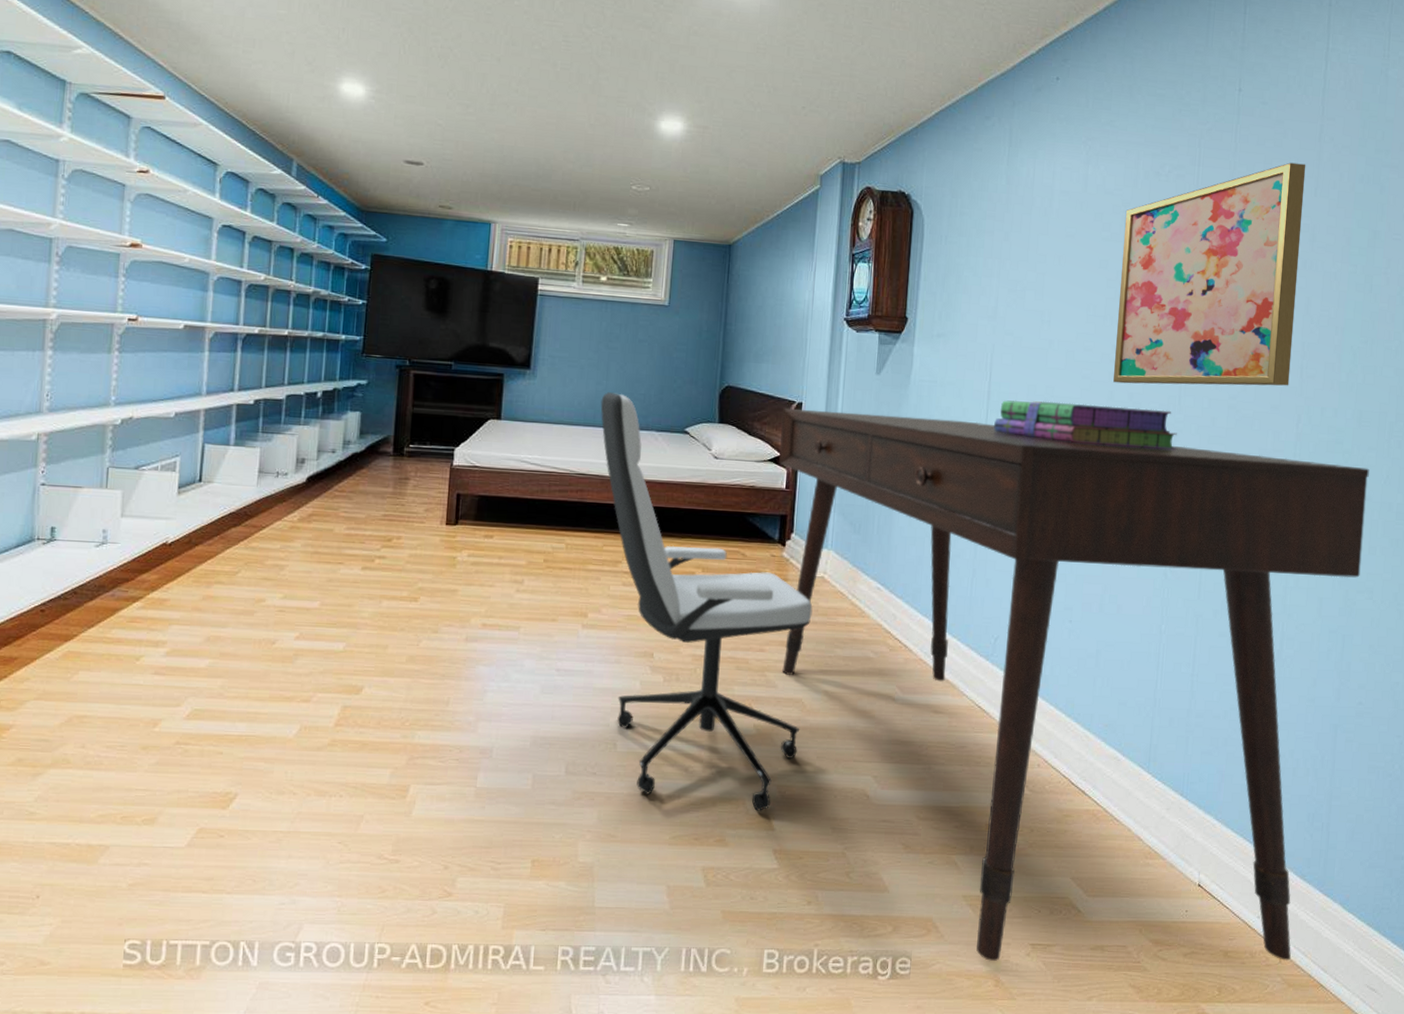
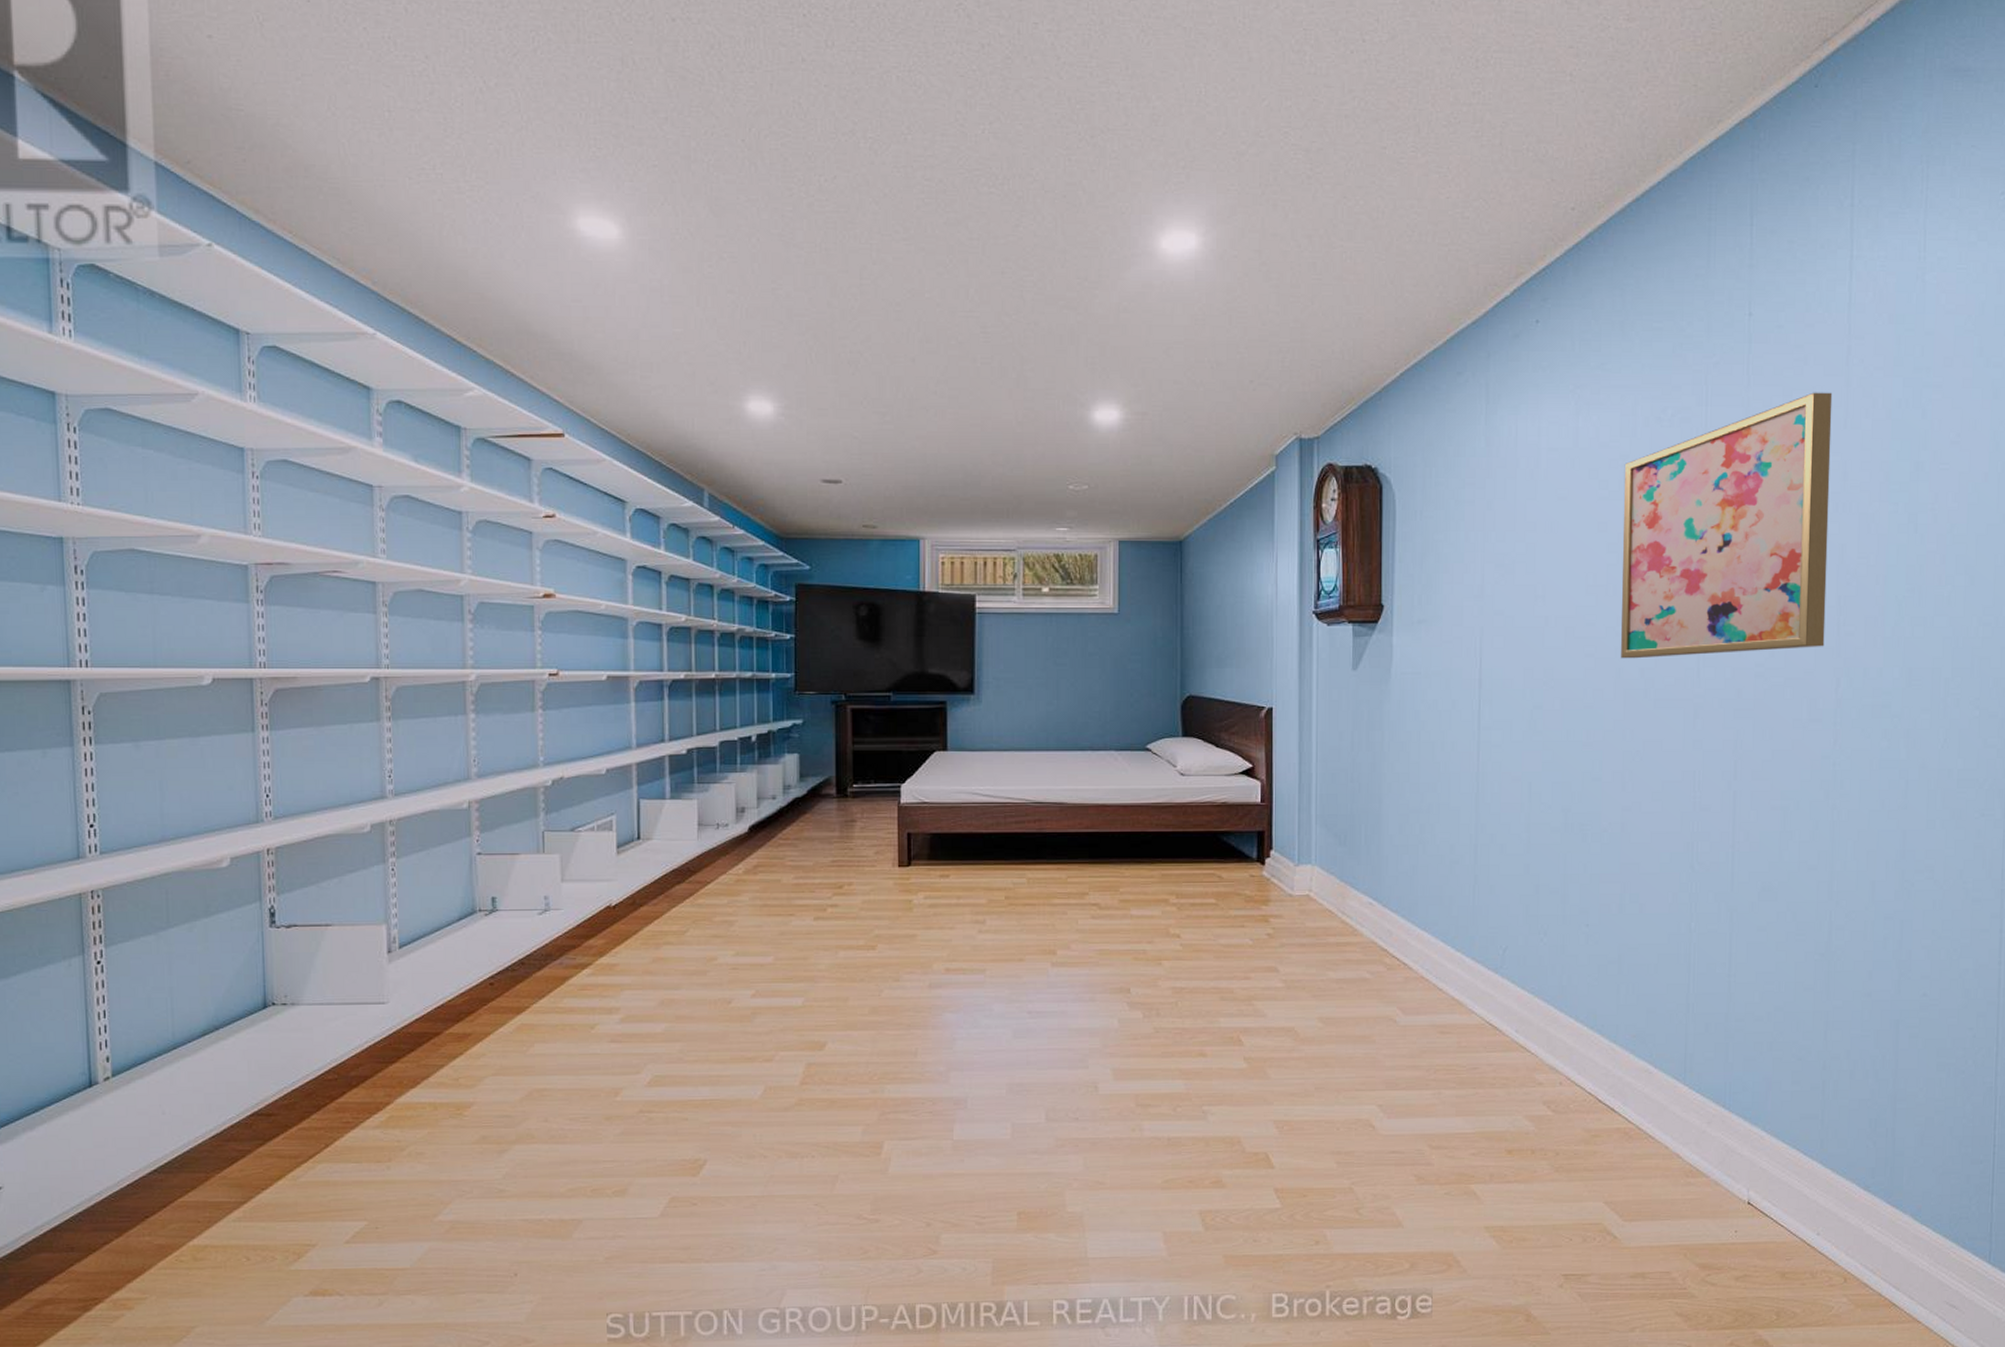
office chair: present [600,392,813,811] -> none [1053,712,1299,1149]
desk: present [779,408,1369,962] -> none [1252,714,1923,1296]
stack of books: present [994,400,1177,450] -> none [1488,684,1697,729]

